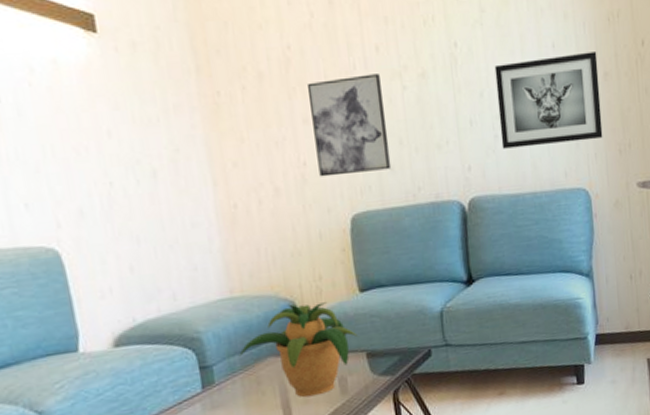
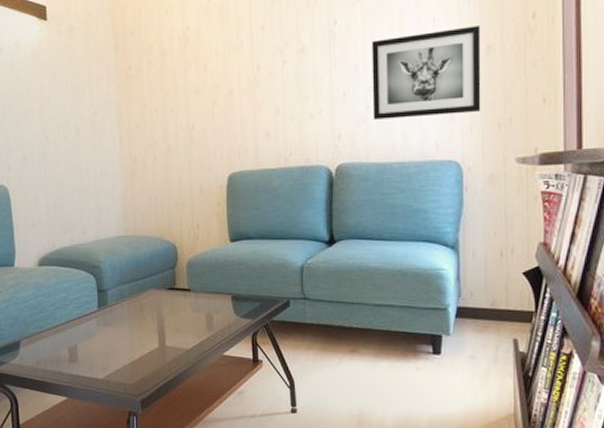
potted plant: present [239,302,358,397] -> none [128,246,226,328]
wall art: present [306,74,392,177] -> none [200,50,267,139]

